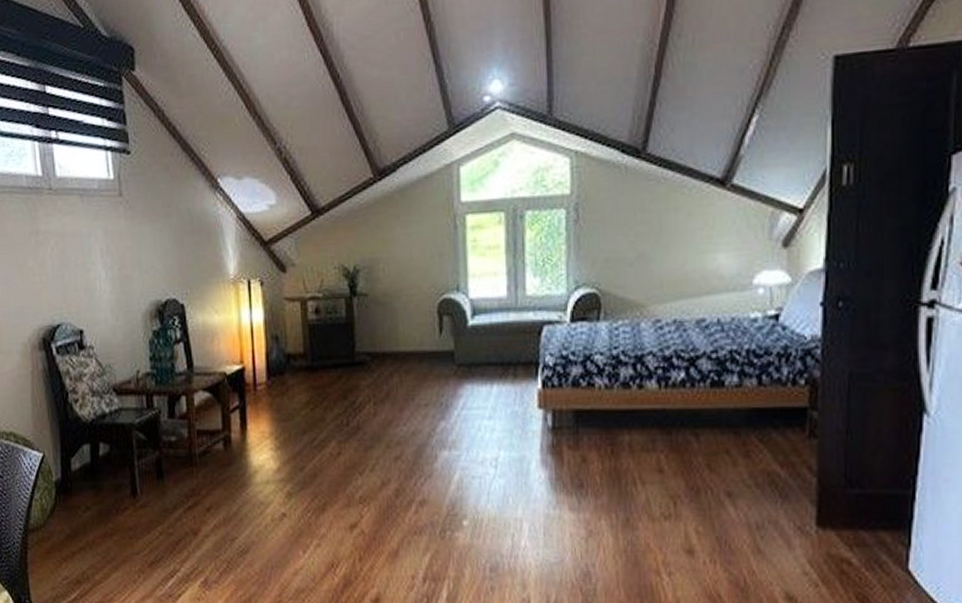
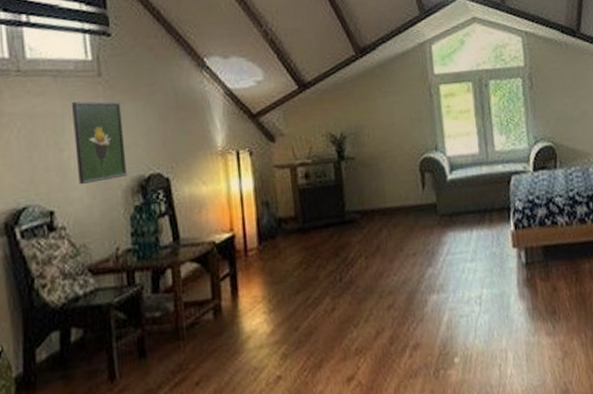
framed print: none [97,221,146,306] -> present [72,101,127,185]

